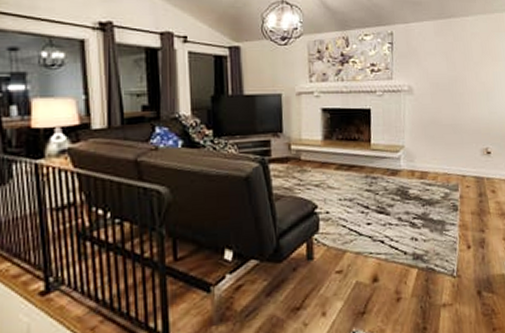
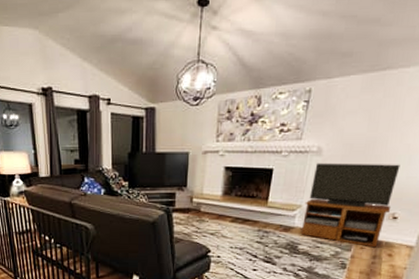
tv stand: none [406,101,484,185] -> present [300,163,401,248]

